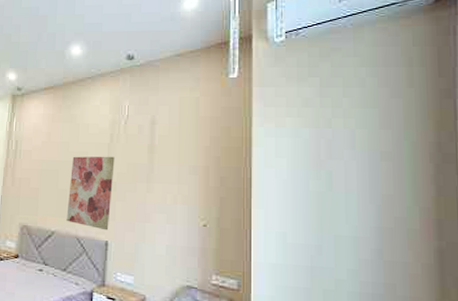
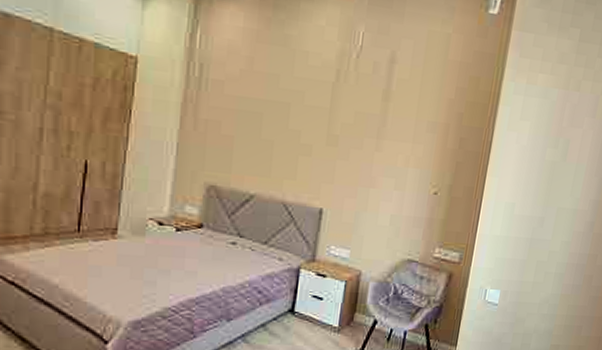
wall art: present [66,156,115,231] -> none [270,95,340,196]

